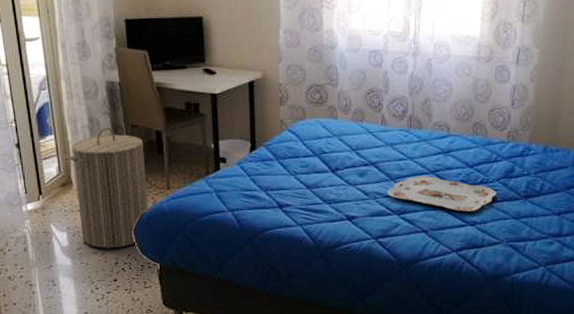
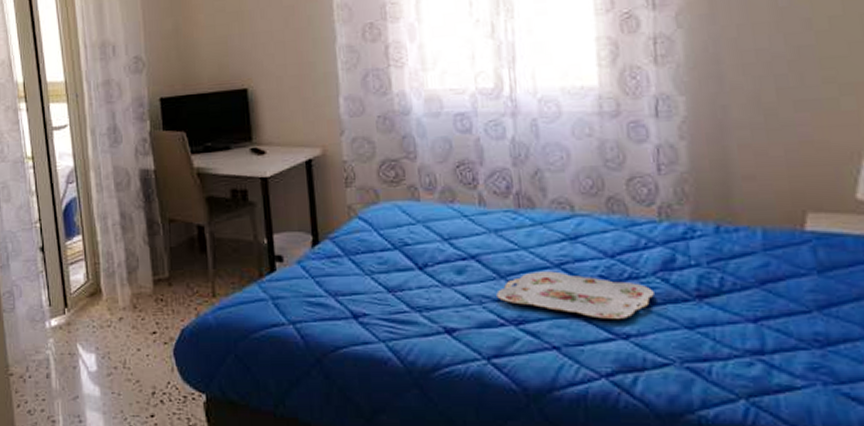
laundry hamper: present [70,127,148,249] -> none [99,223,191,374]

